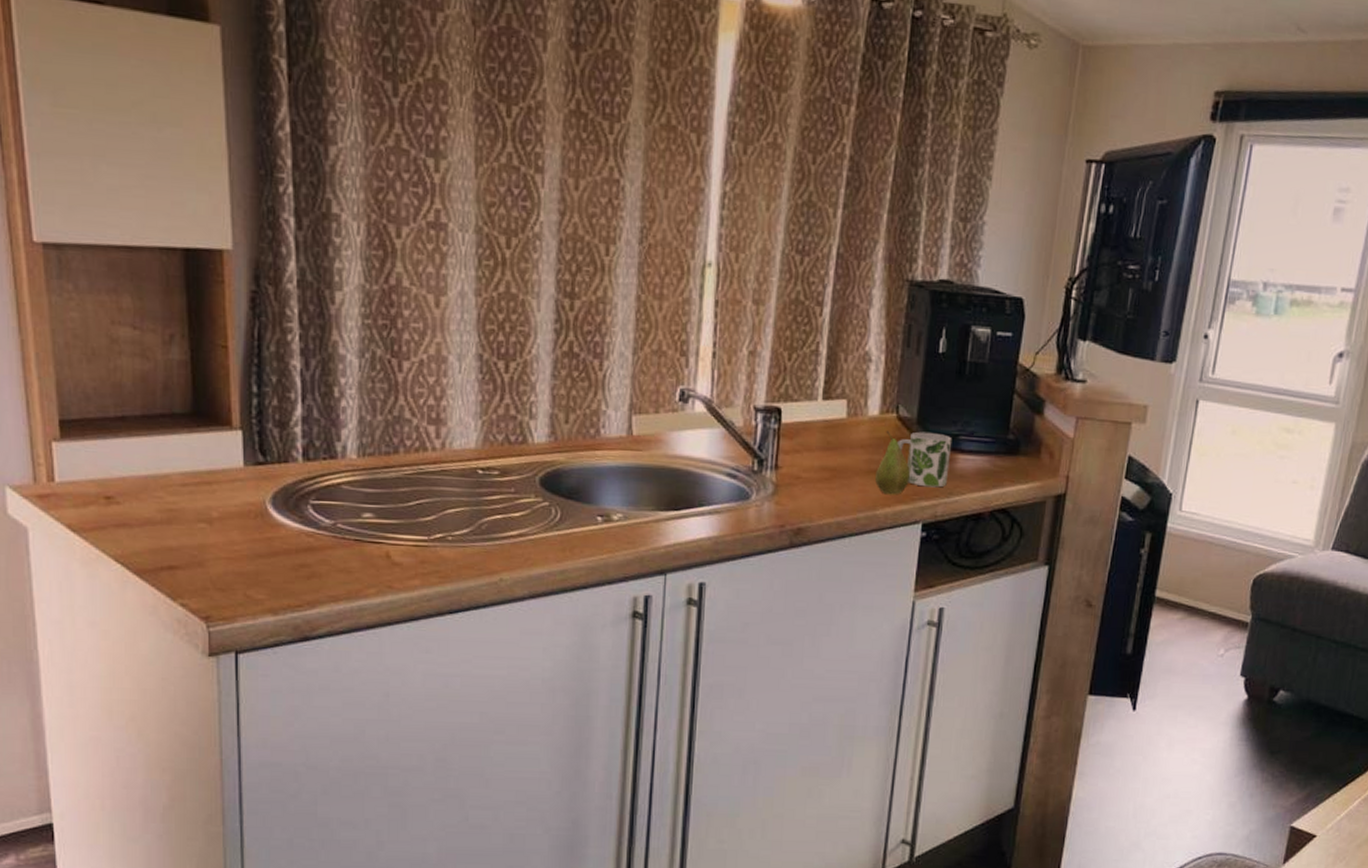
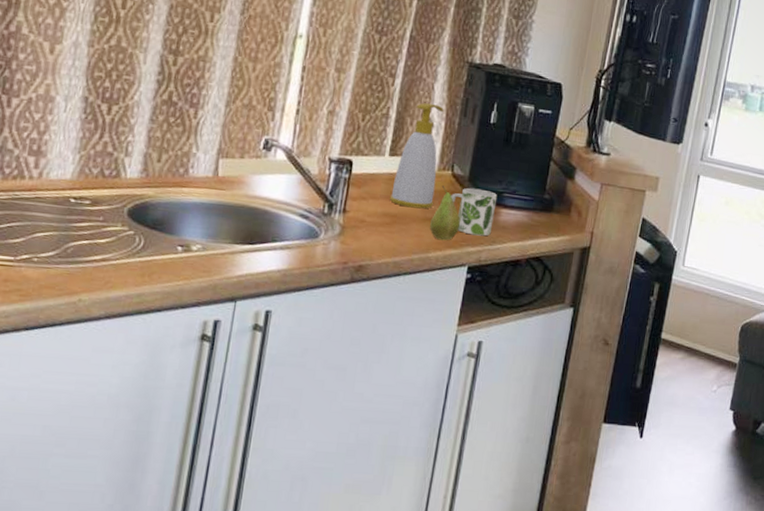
soap bottle: none [826,334,883,460] -> present [389,103,444,209]

